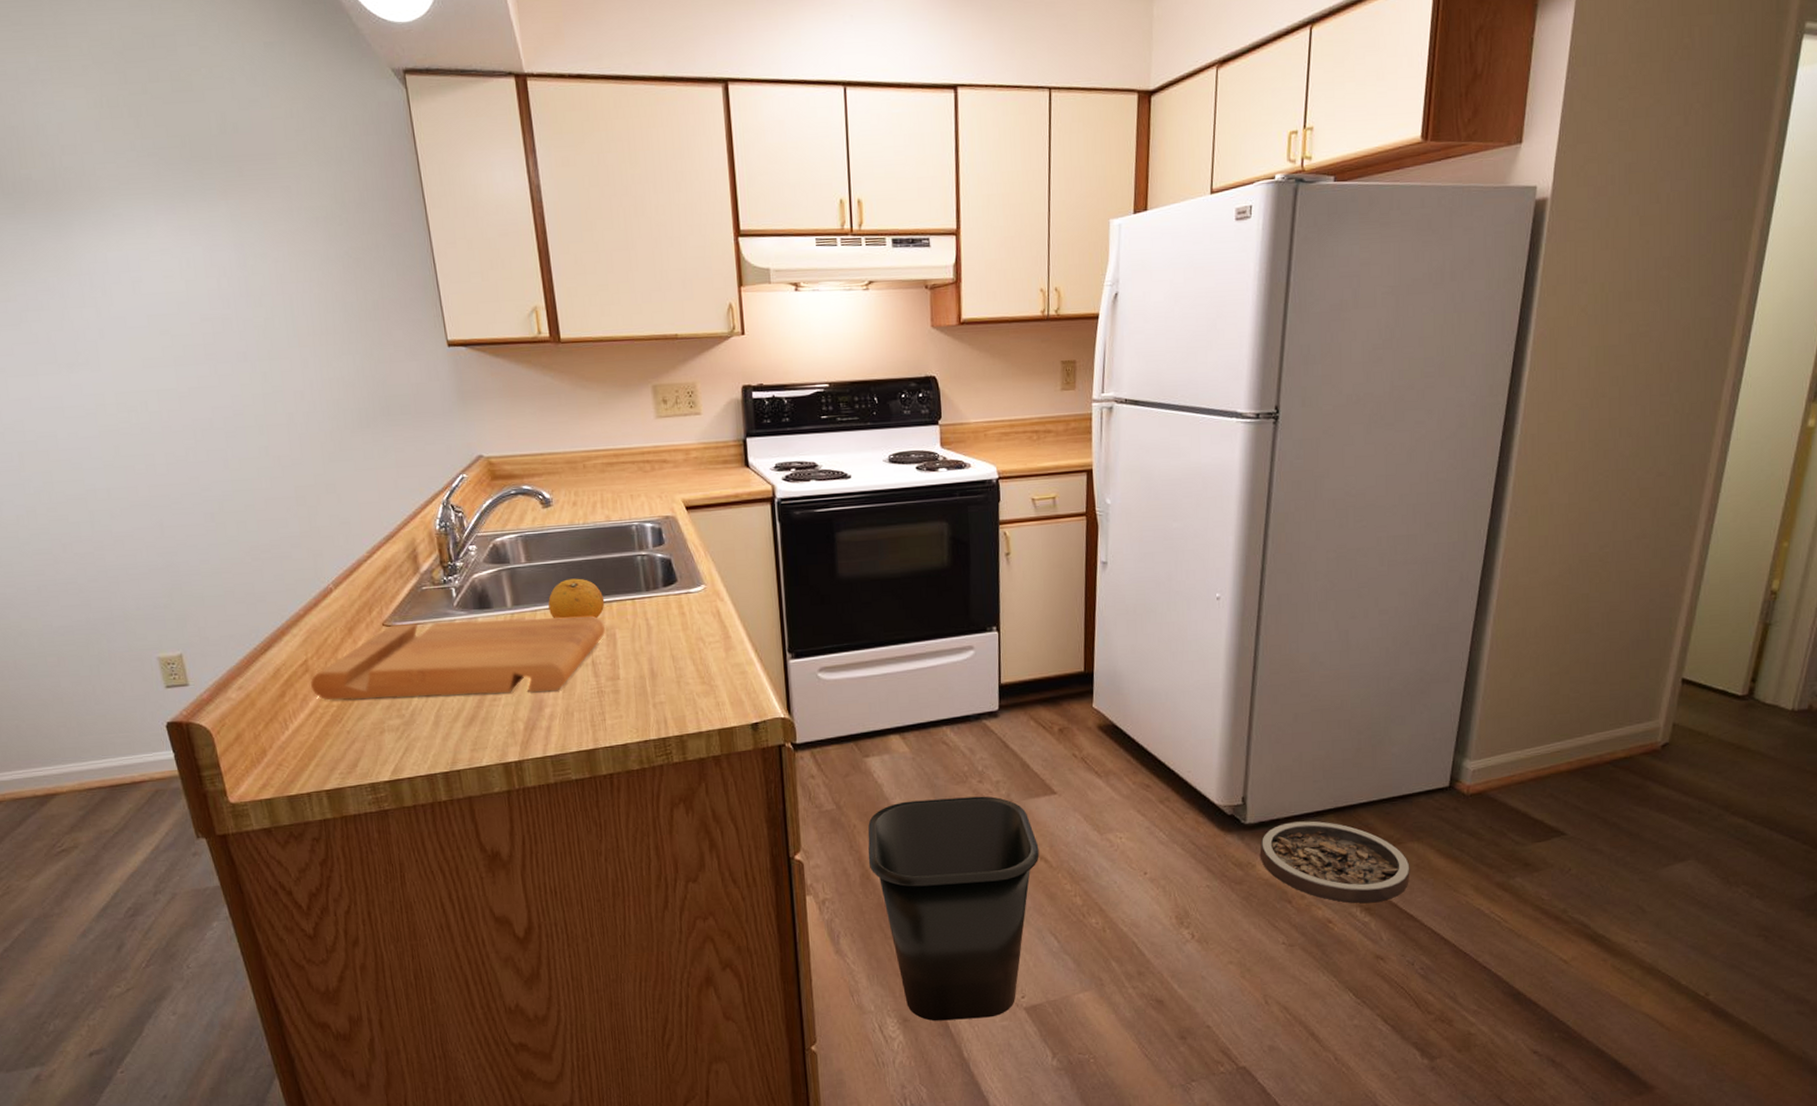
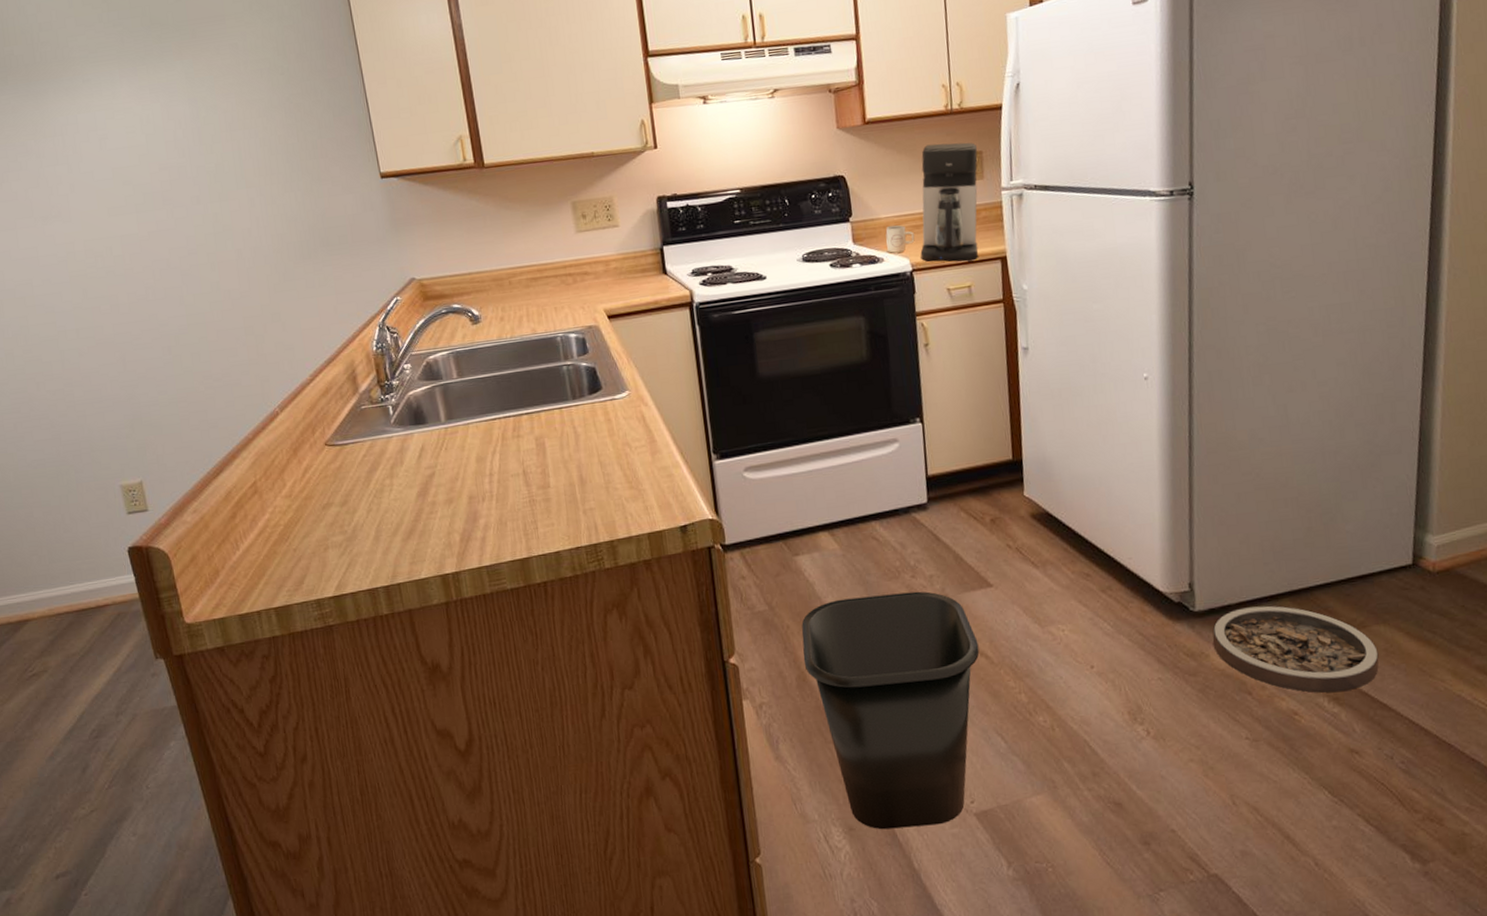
cutting board: present [311,616,605,701] -> none [259,427,535,520]
fruit: present [548,578,605,619] -> none [479,390,534,432]
mug: none [973,430,1003,459] -> present [885,224,915,253]
coffee maker: none [1007,350,1071,473] -> present [920,142,978,263]

